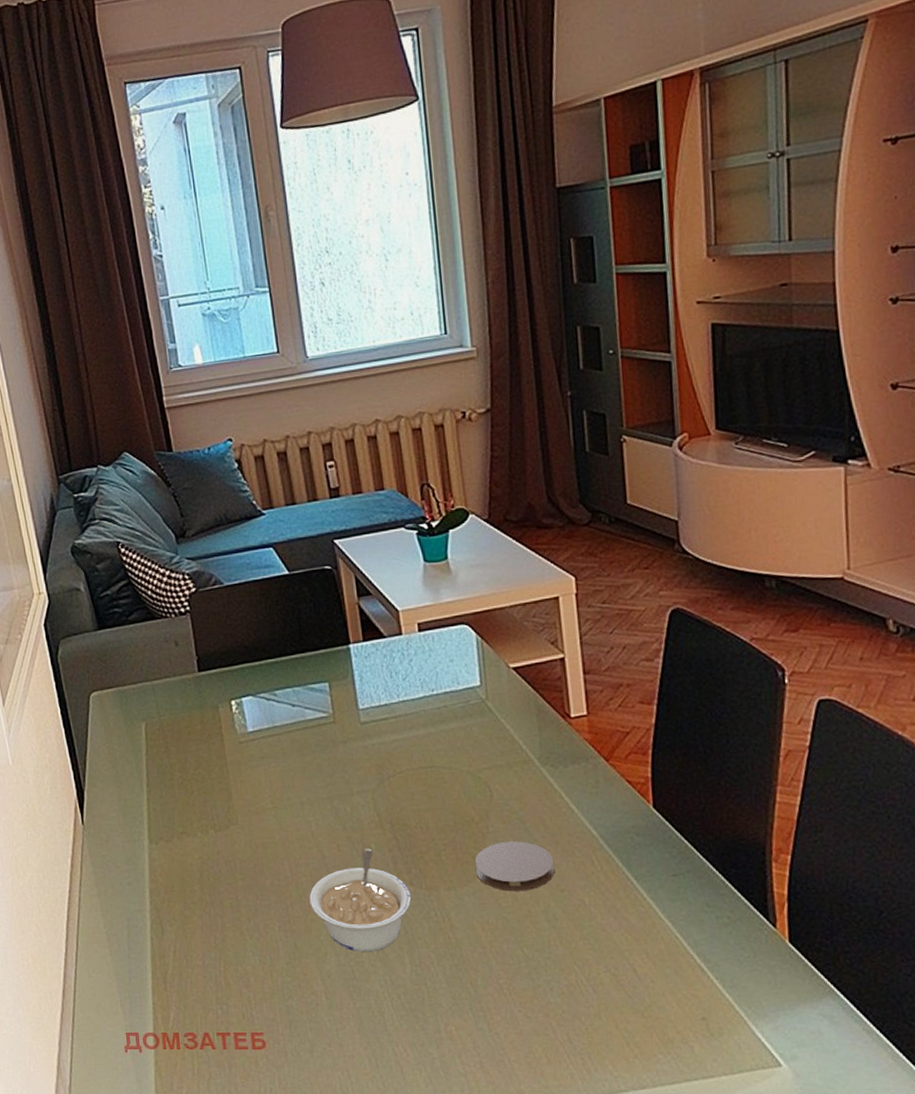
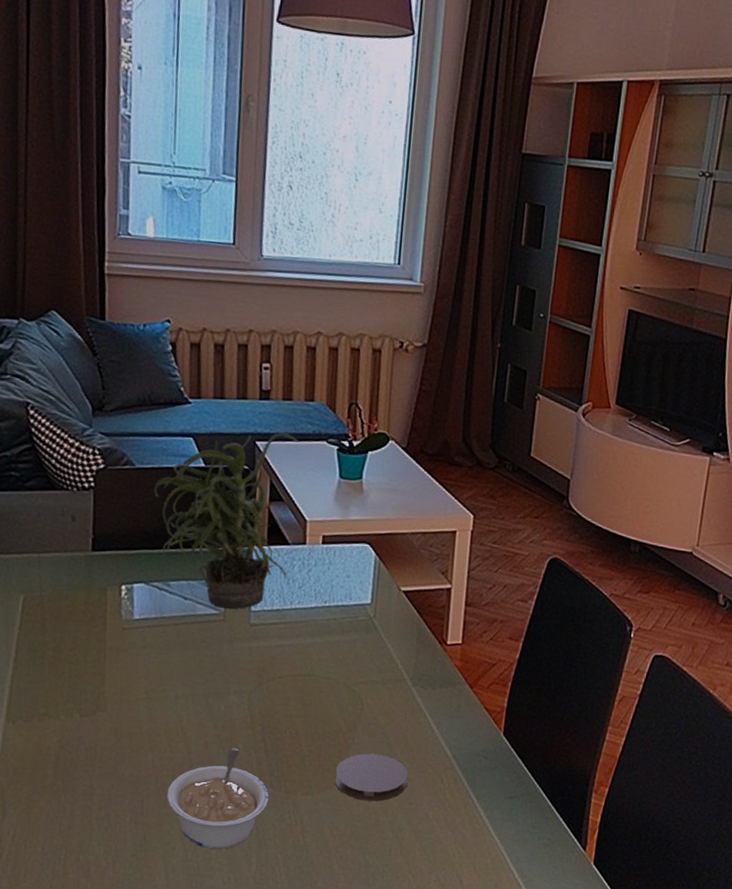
potted plant: none [245,527,389,710] -> present [154,433,299,609]

